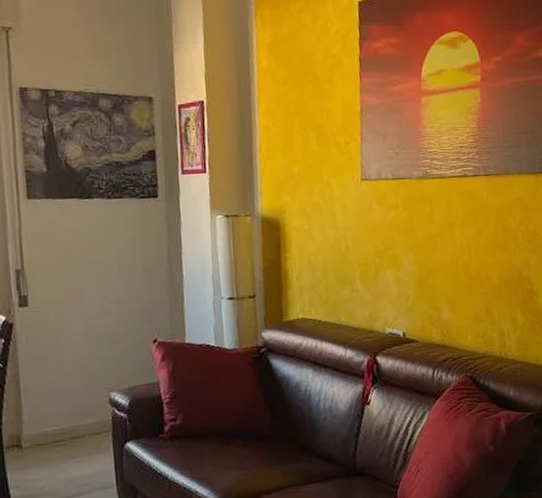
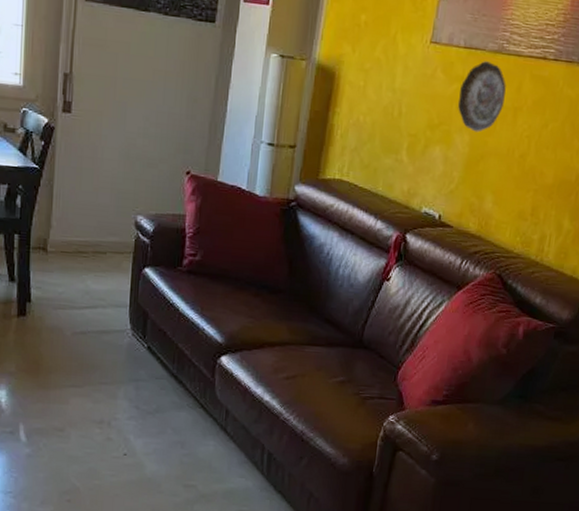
decorative plate: none [397,187,439,251] -> present [458,61,506,132]

